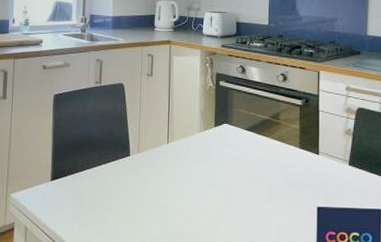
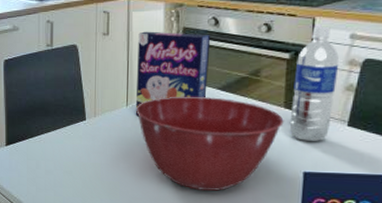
cereal box: none [175,74,239,154] -> present [135,31,211,117]
mixing bowl: none [176,135,300,226] -> present [136,96,284,191]
water bottle: none [304,78,340,179] -> present [289,26,339,142]

